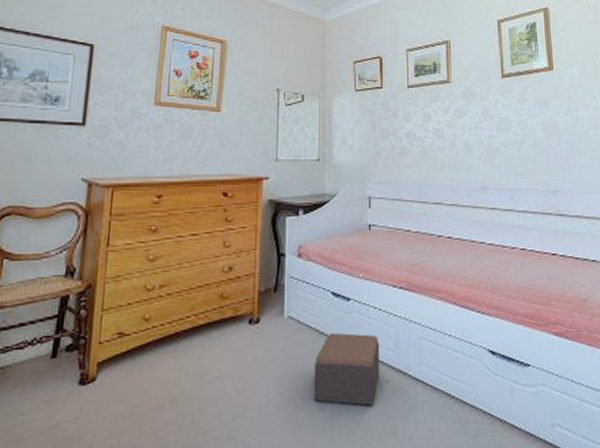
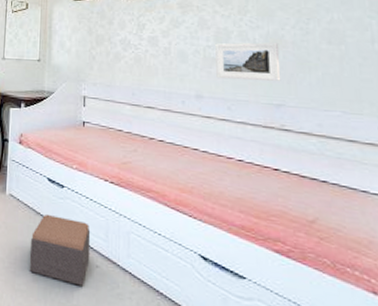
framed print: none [498,129,557,169] -> present [215,42,281,81]

